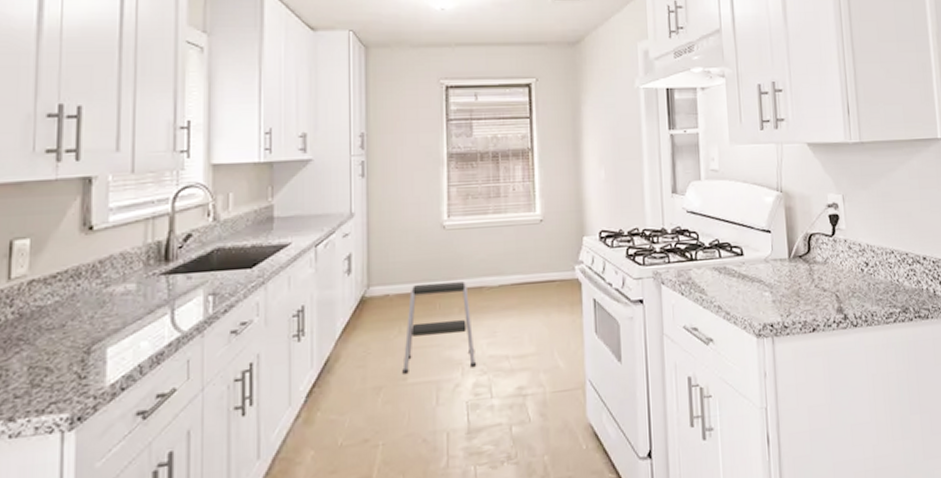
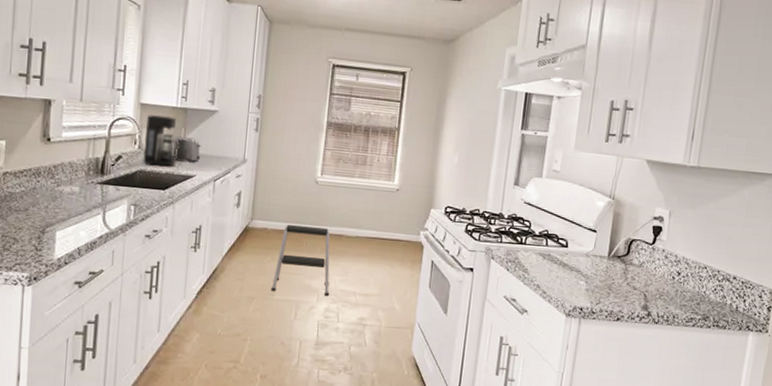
coffee maker: none [220,175,266,240] -> present [142,115,179,167]
toaster: none [256,197,296,230] -> present [171,136,202,163]

